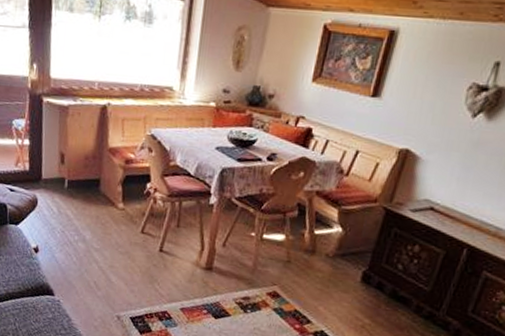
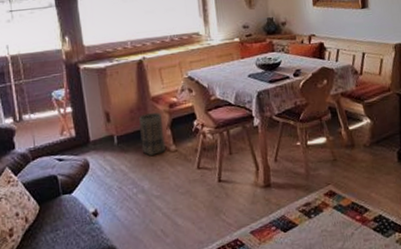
basket: none [90,164,116,209] -> present [139,112,166,156]

